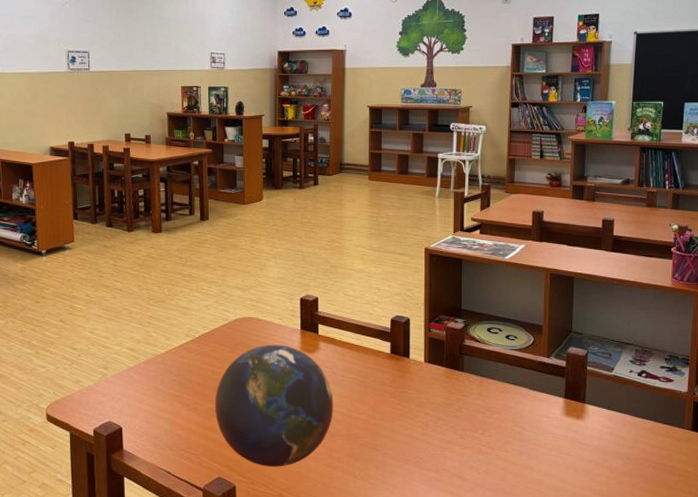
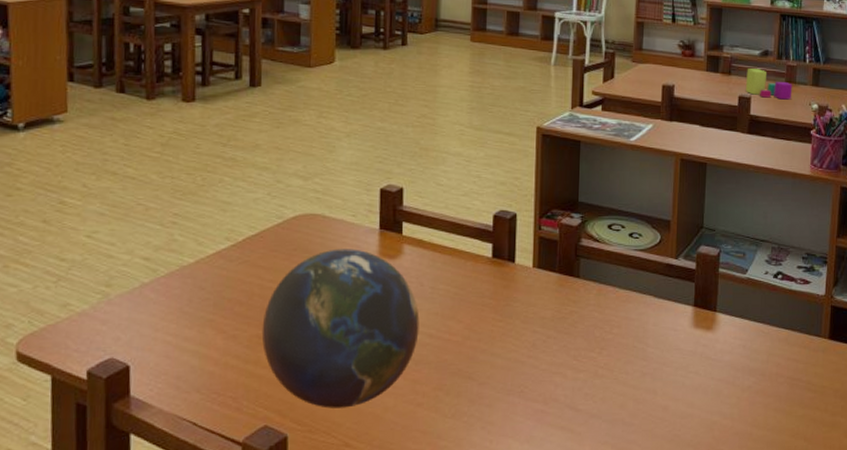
toy blocks: none [608,195,653,222] -> present [745,68,793,100]

